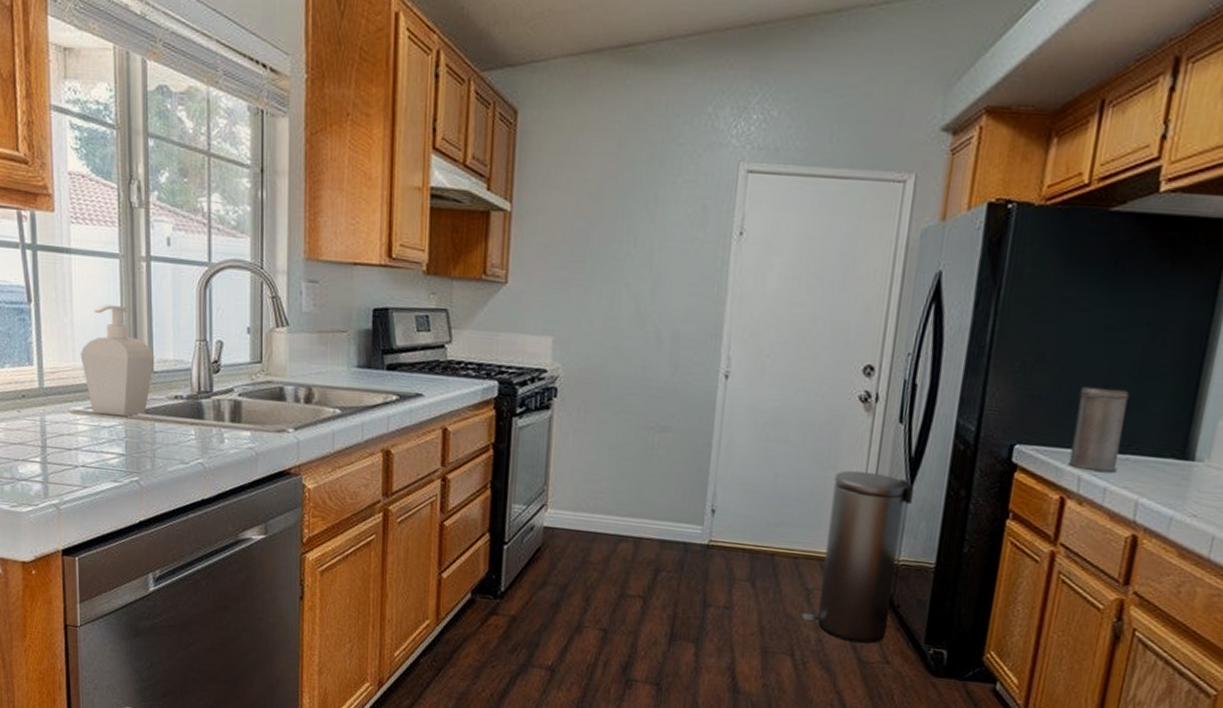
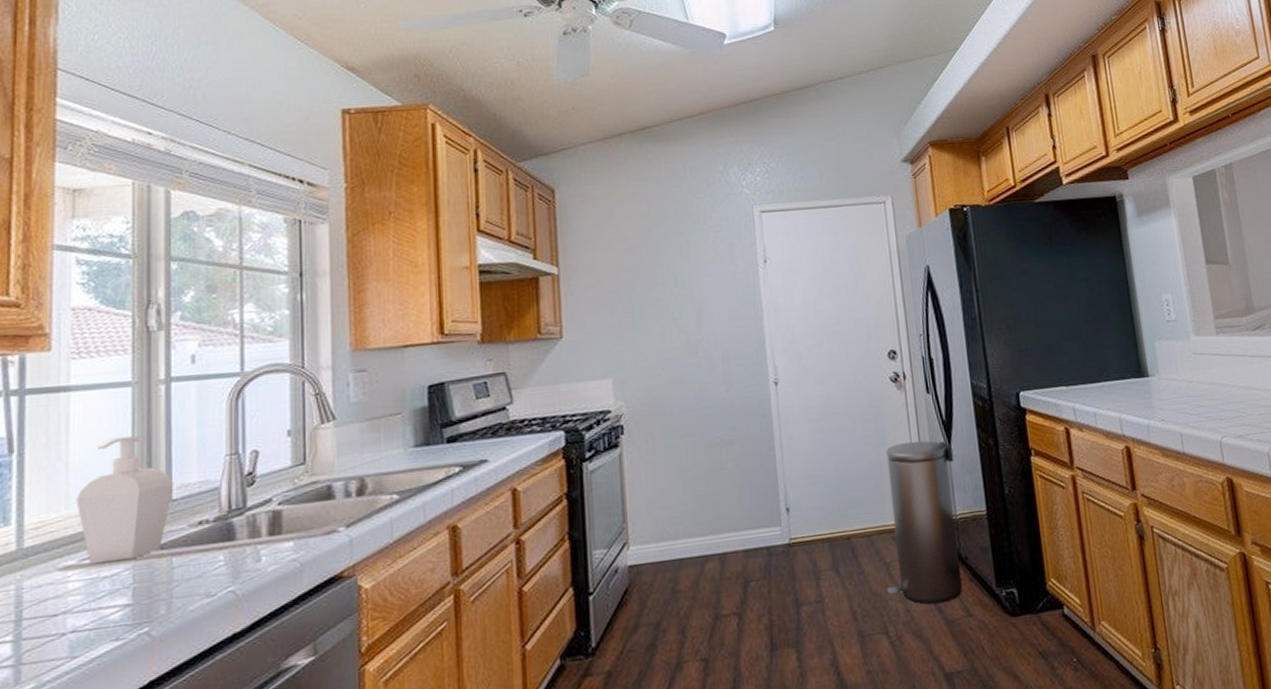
canister: present [1068,386,1129,474] -> none [1053,331,1098,403]

